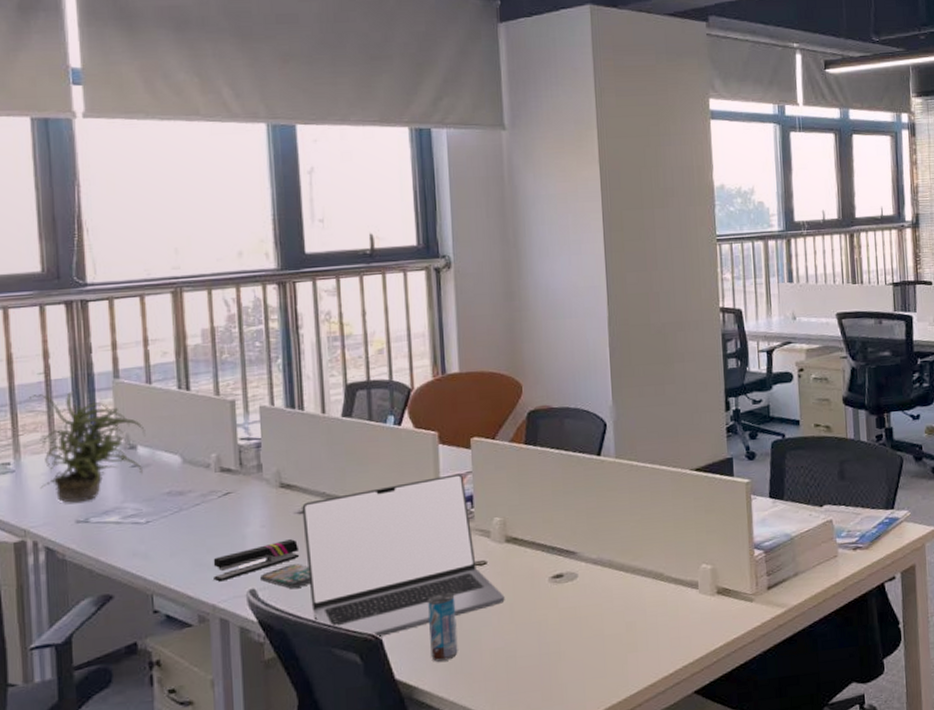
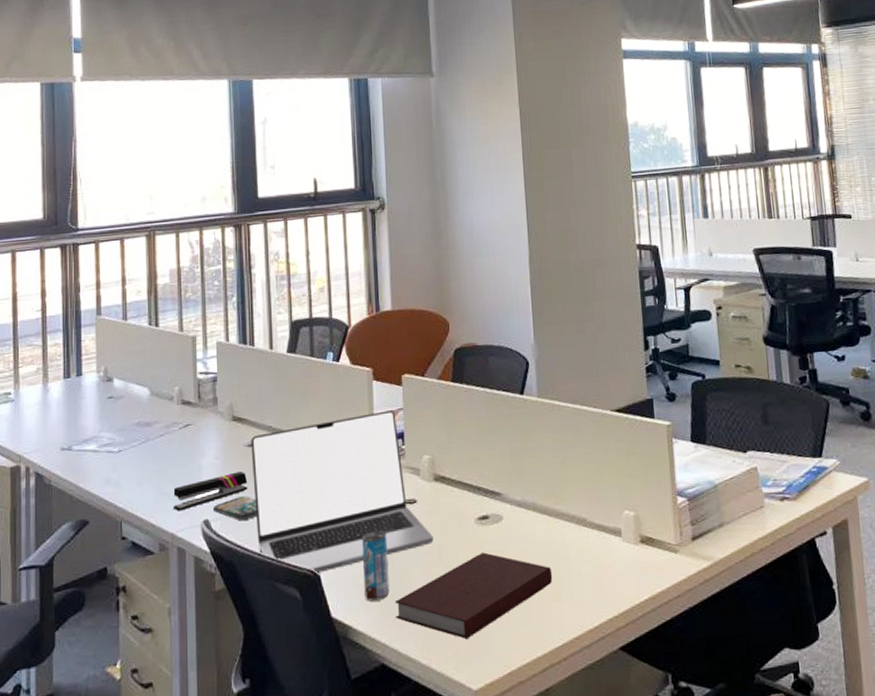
potted plant: present [26,390,146,503] -> none [26,326,121,431]
notebook: none [463,609,629,692] -> present [394,552,553,639]

